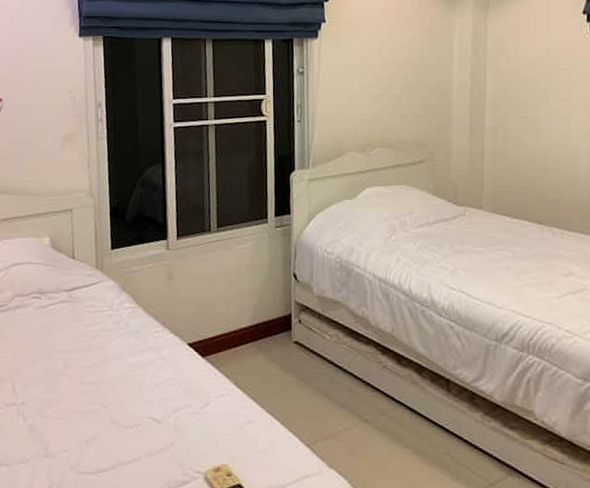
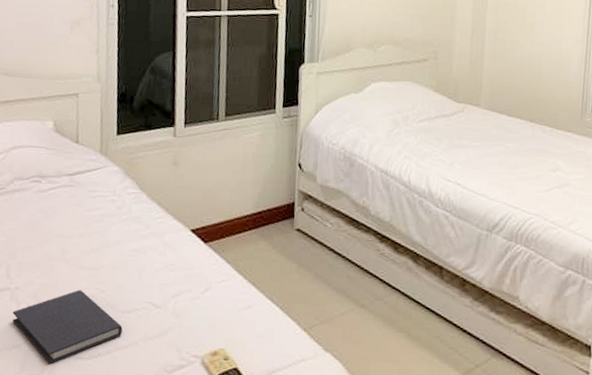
diary: none [19,405,126,479] -> present [12,290,123,365]

